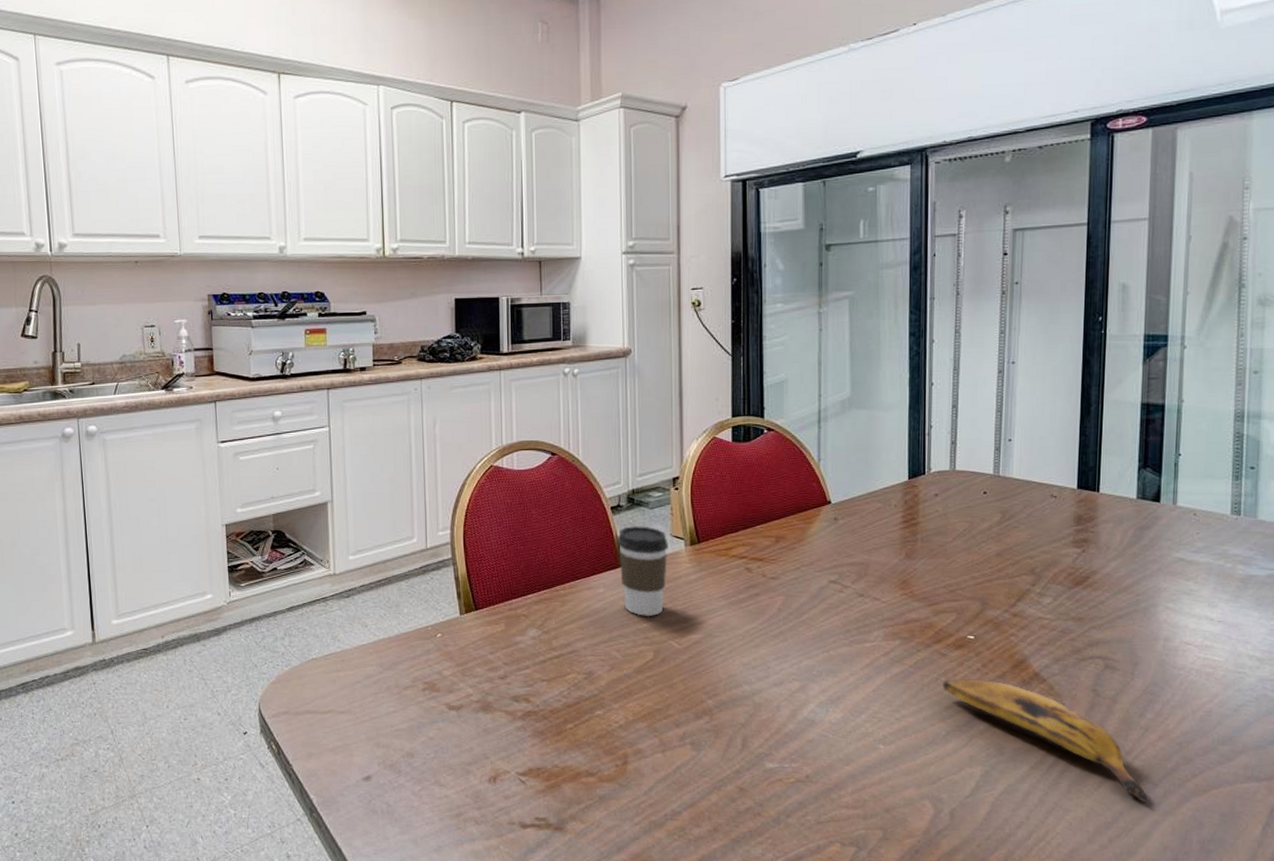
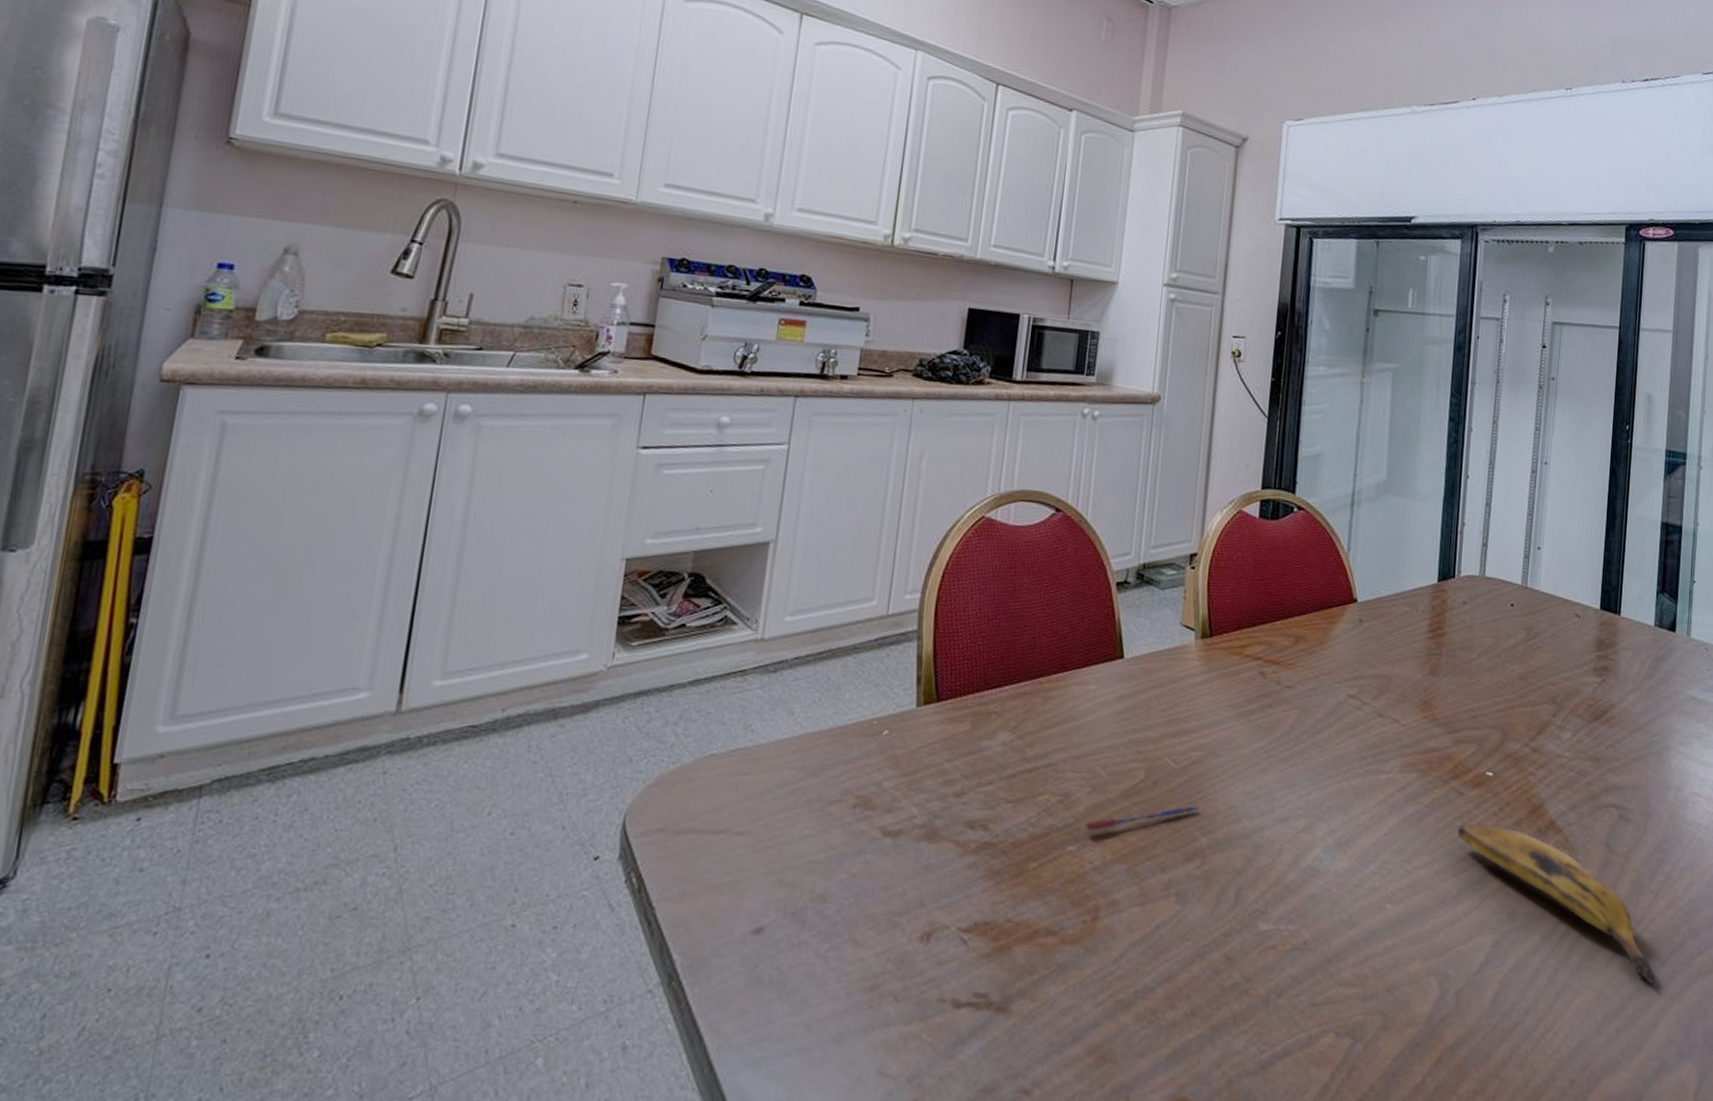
pen: none [608,676,705,699] -> present [1085,806,1201,831]
coffee cup: present [616,526,668,616] -> none [1117,608,1177,724]

